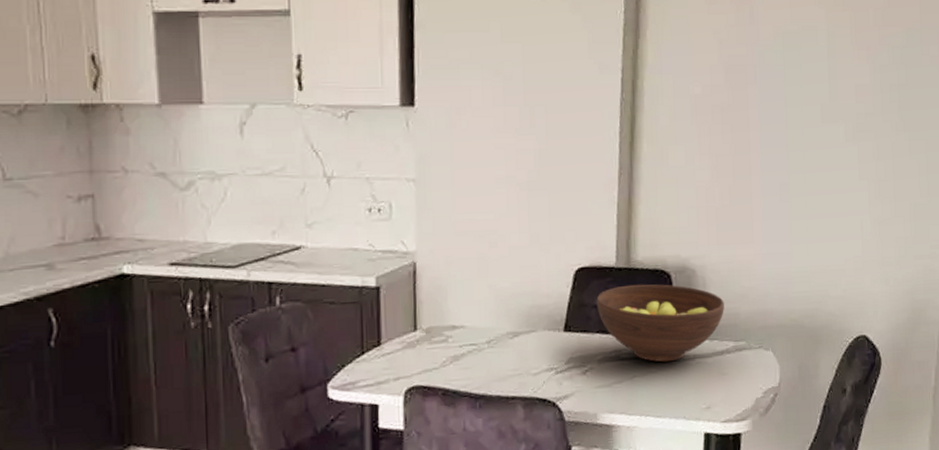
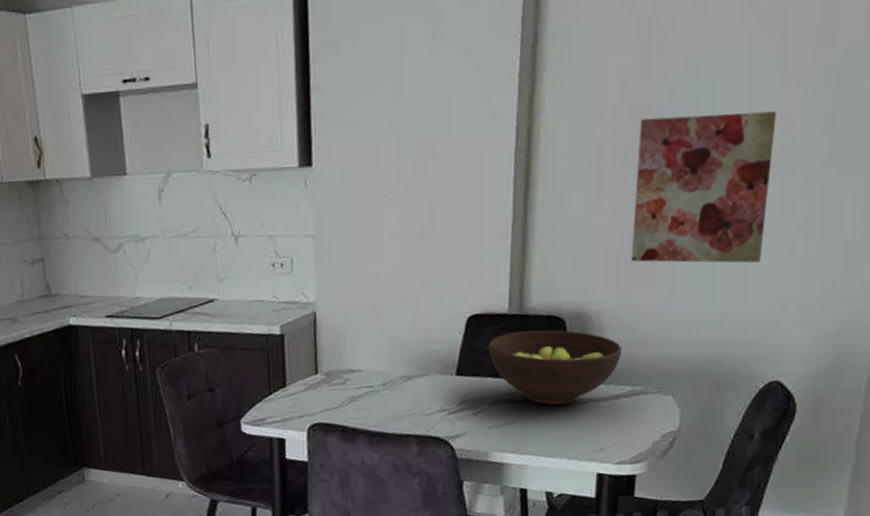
wall art: none [730,79,853,221] -> present [631,111,777,263]

